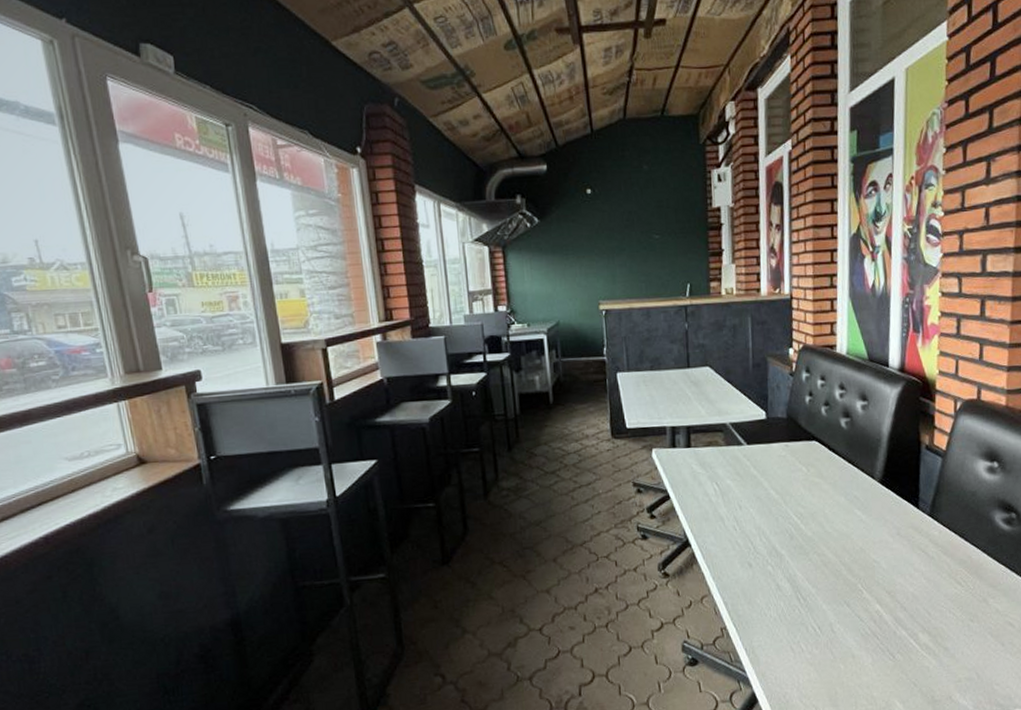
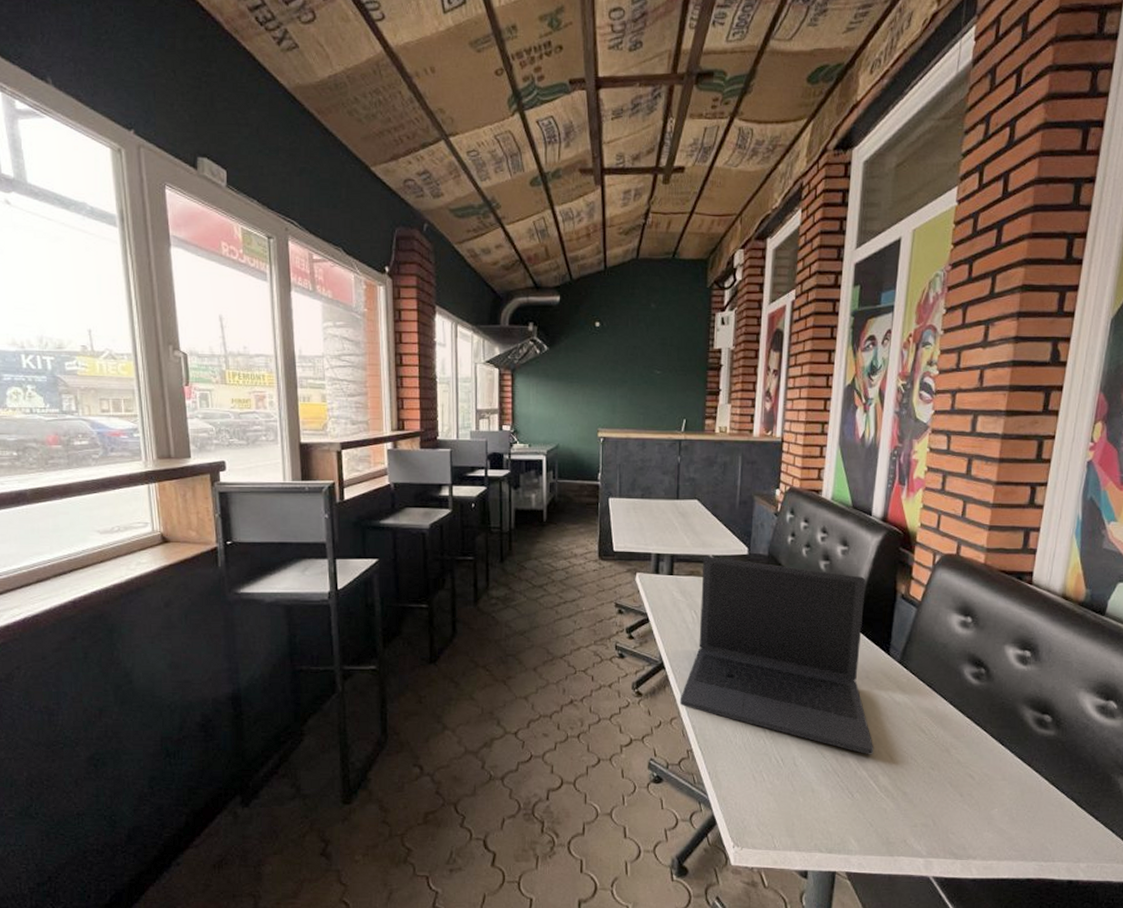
laptop: none [708,424,912,614] -> present [679,556,874,755]

